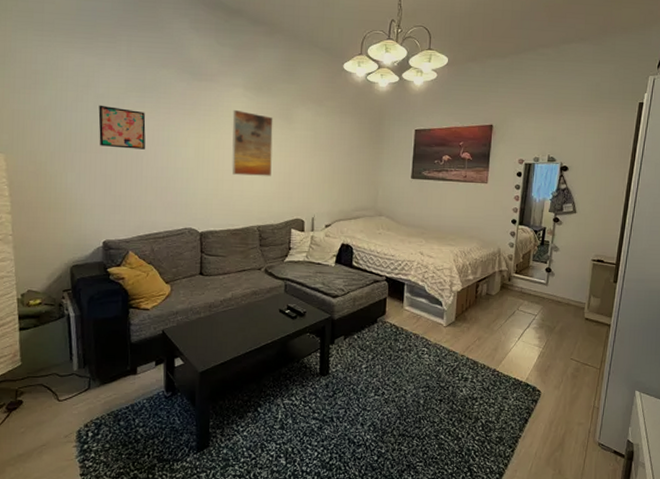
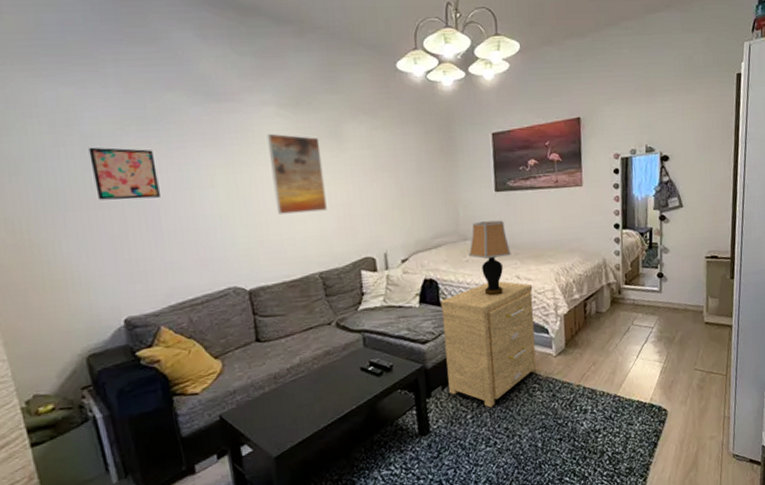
side table: none [350,254,433,362] -> present [441,281,537,408]
table lamp: none [382,202,418,266] -> present [469,220,511,296]

